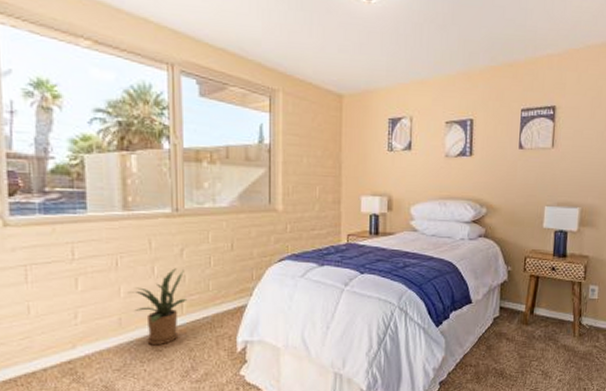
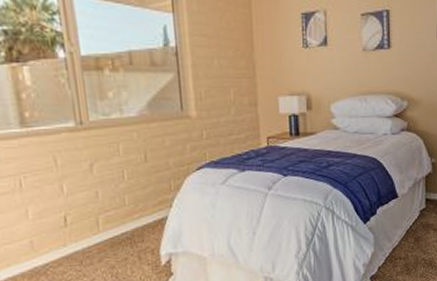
house plant: present [127,268,188,344] -> none [36,185,103,265]

